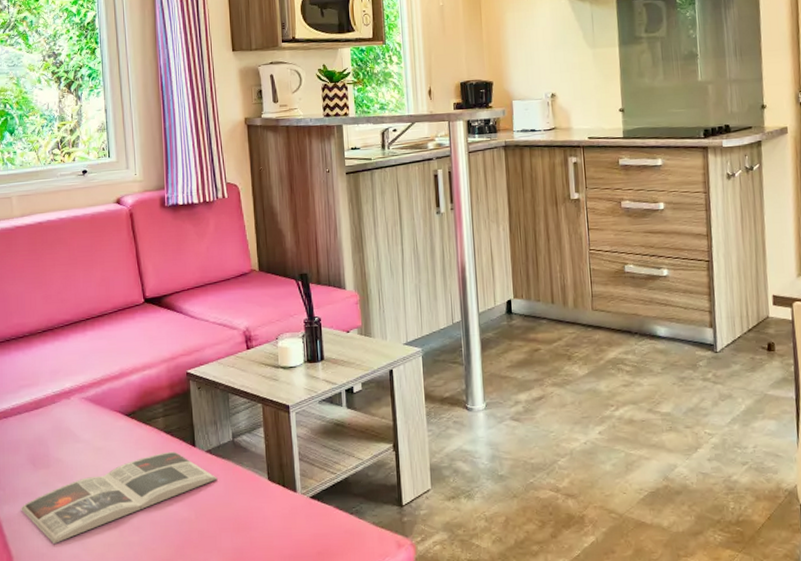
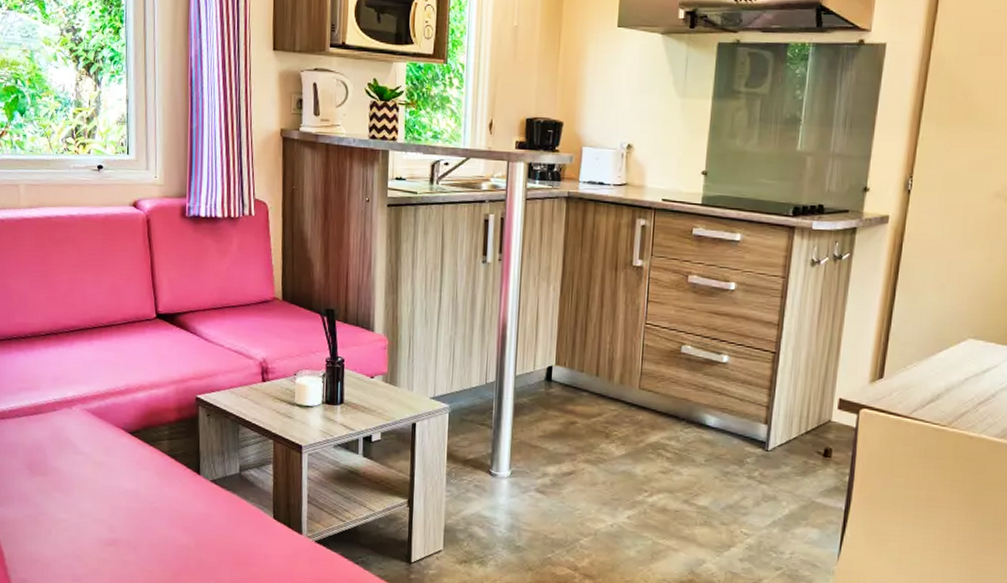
magazine: present [21,451,218,544] -> none [15,476,221,552]

